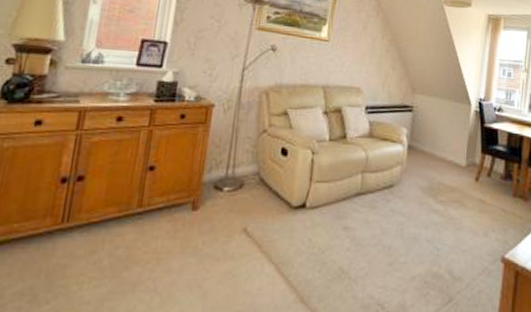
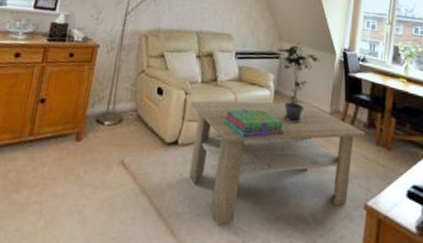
coffee table: none [318,157,503,288] -> present [189,100,366,224]
stack of books: none [354,165,418,198] -> present [223,109,284,139]
potted plant: none [408,94,455,178] -> present [275,43,320,122]

